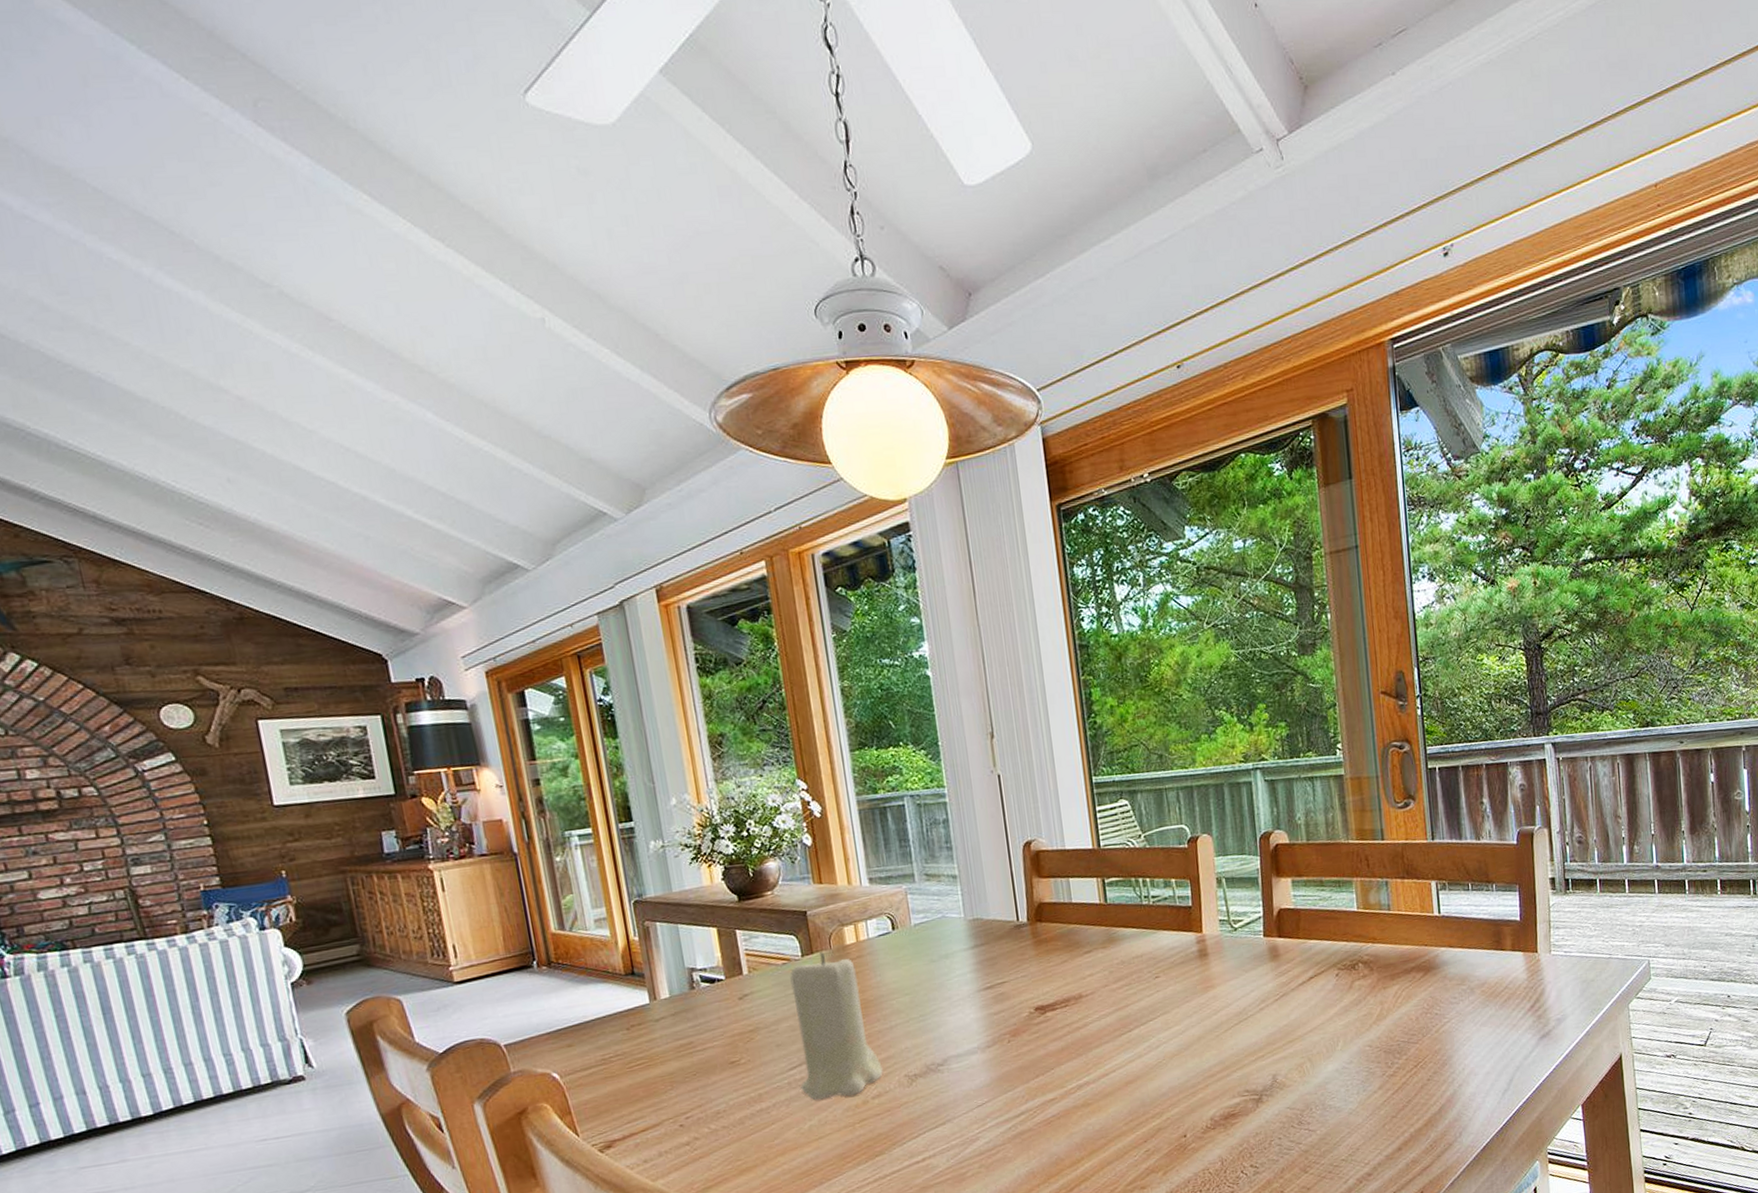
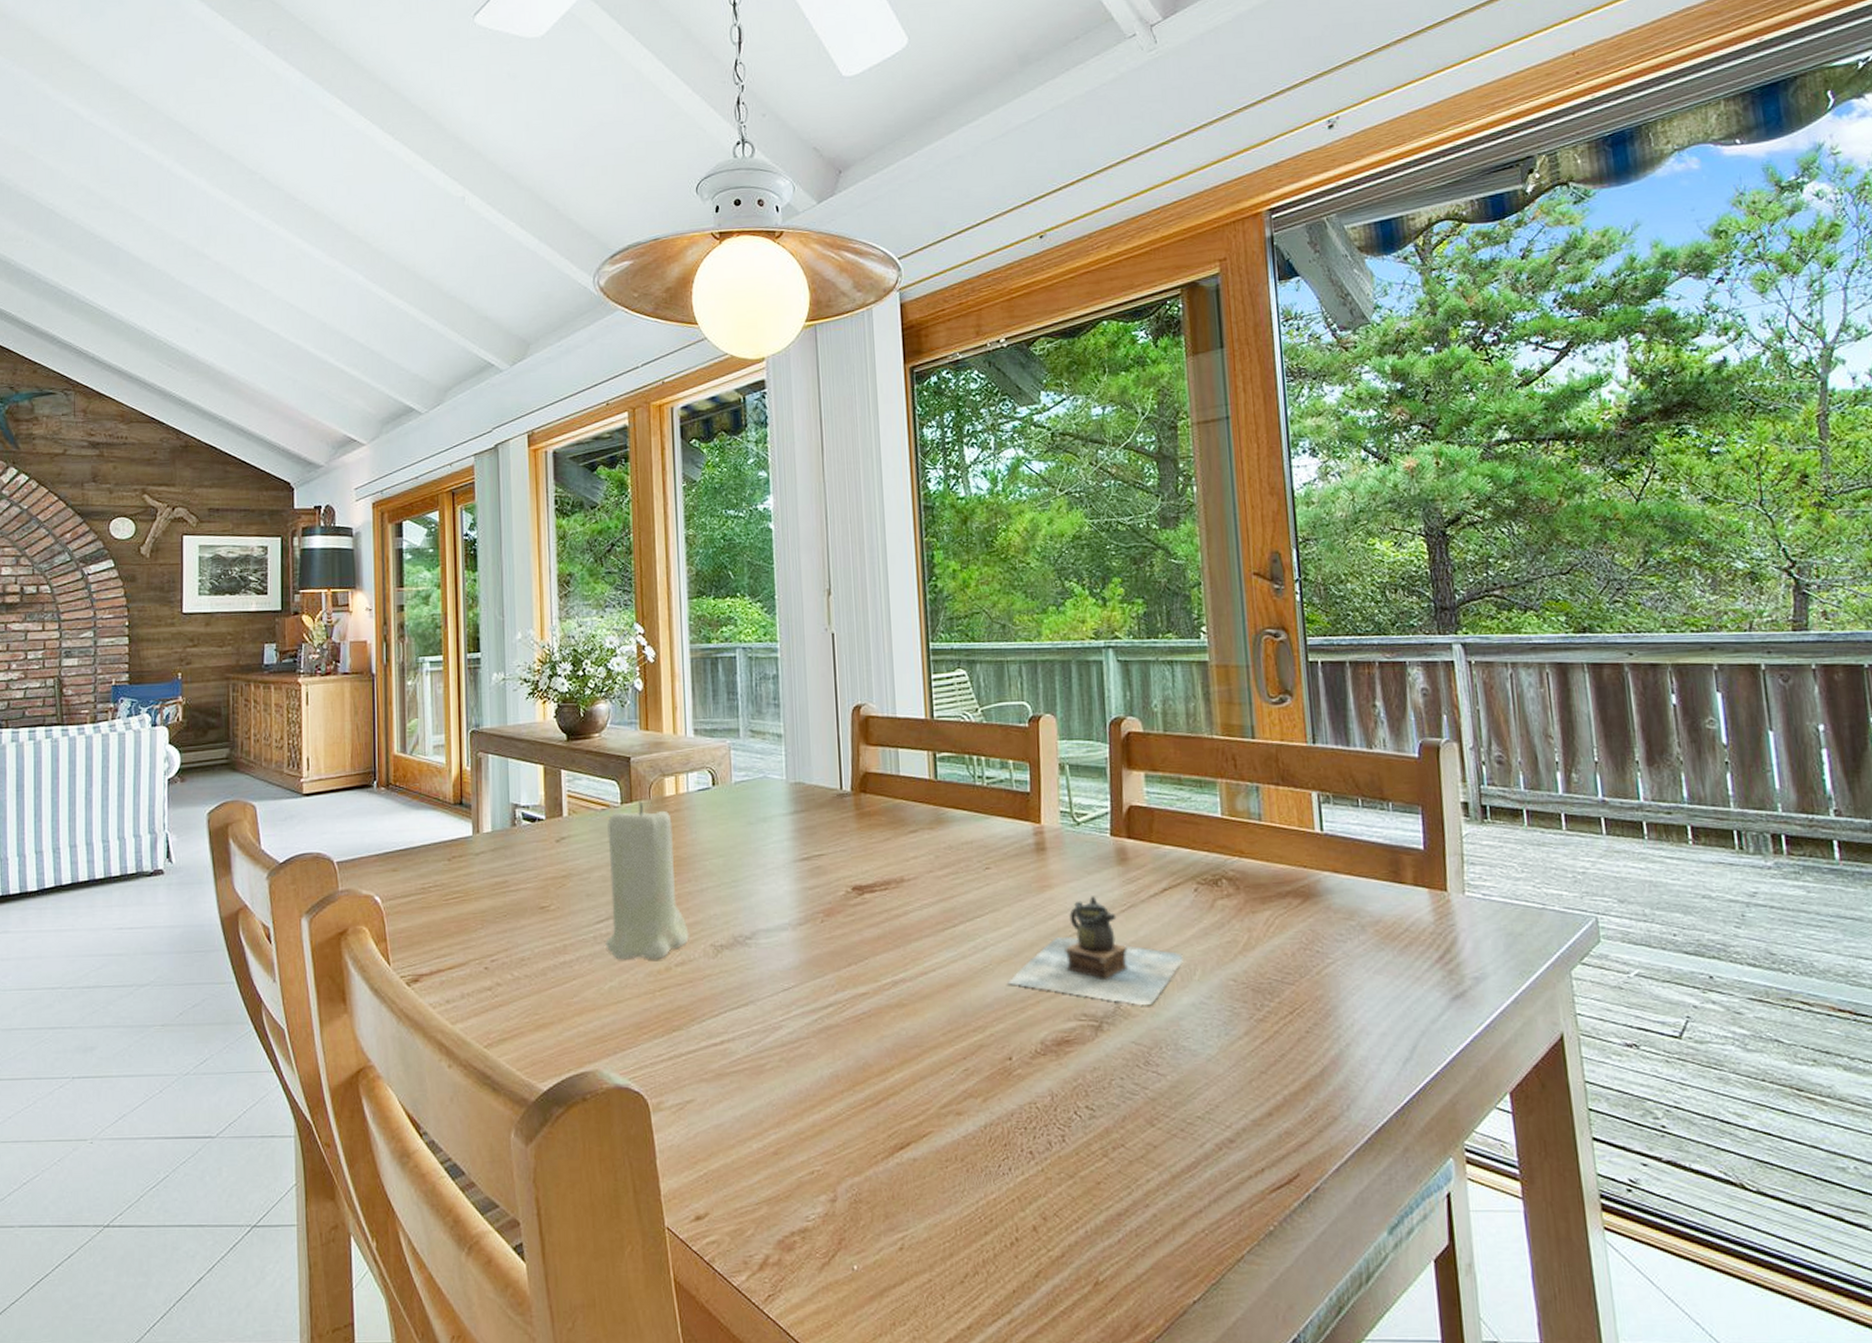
teapot: none [1179,990,1328,1077] -> present [1007,896,1183,1005]

